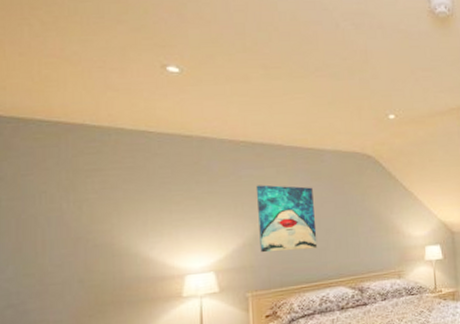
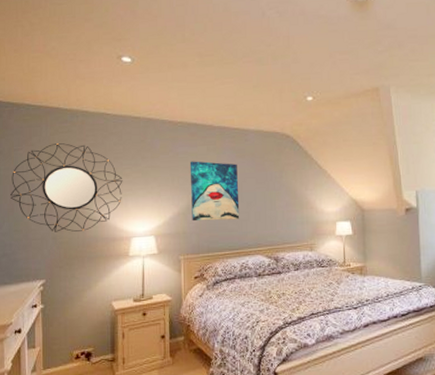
home mirror: none [17,166,172,274] -> present [10,143,123,232]

